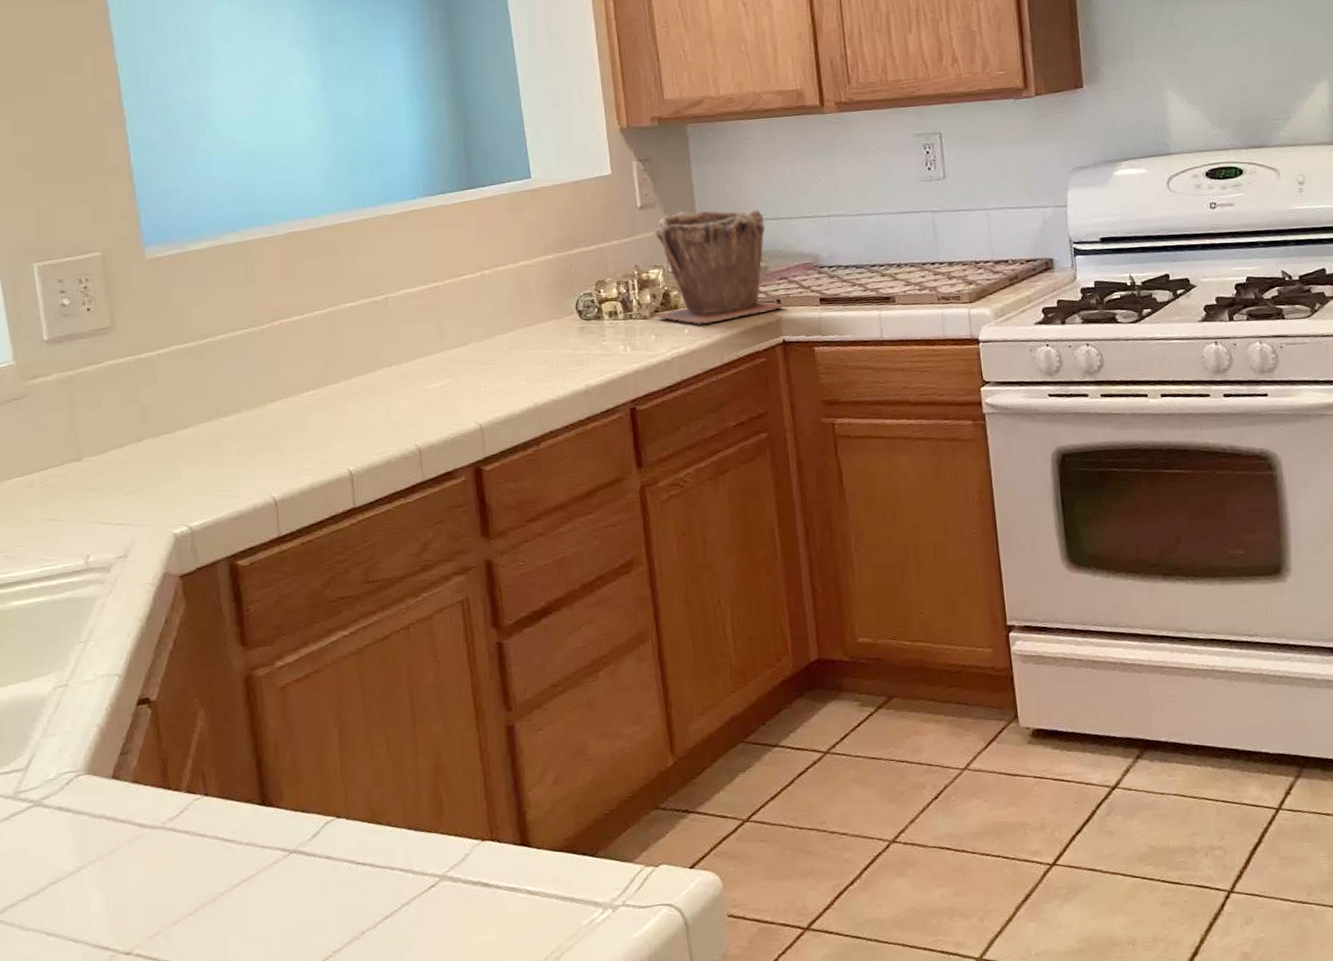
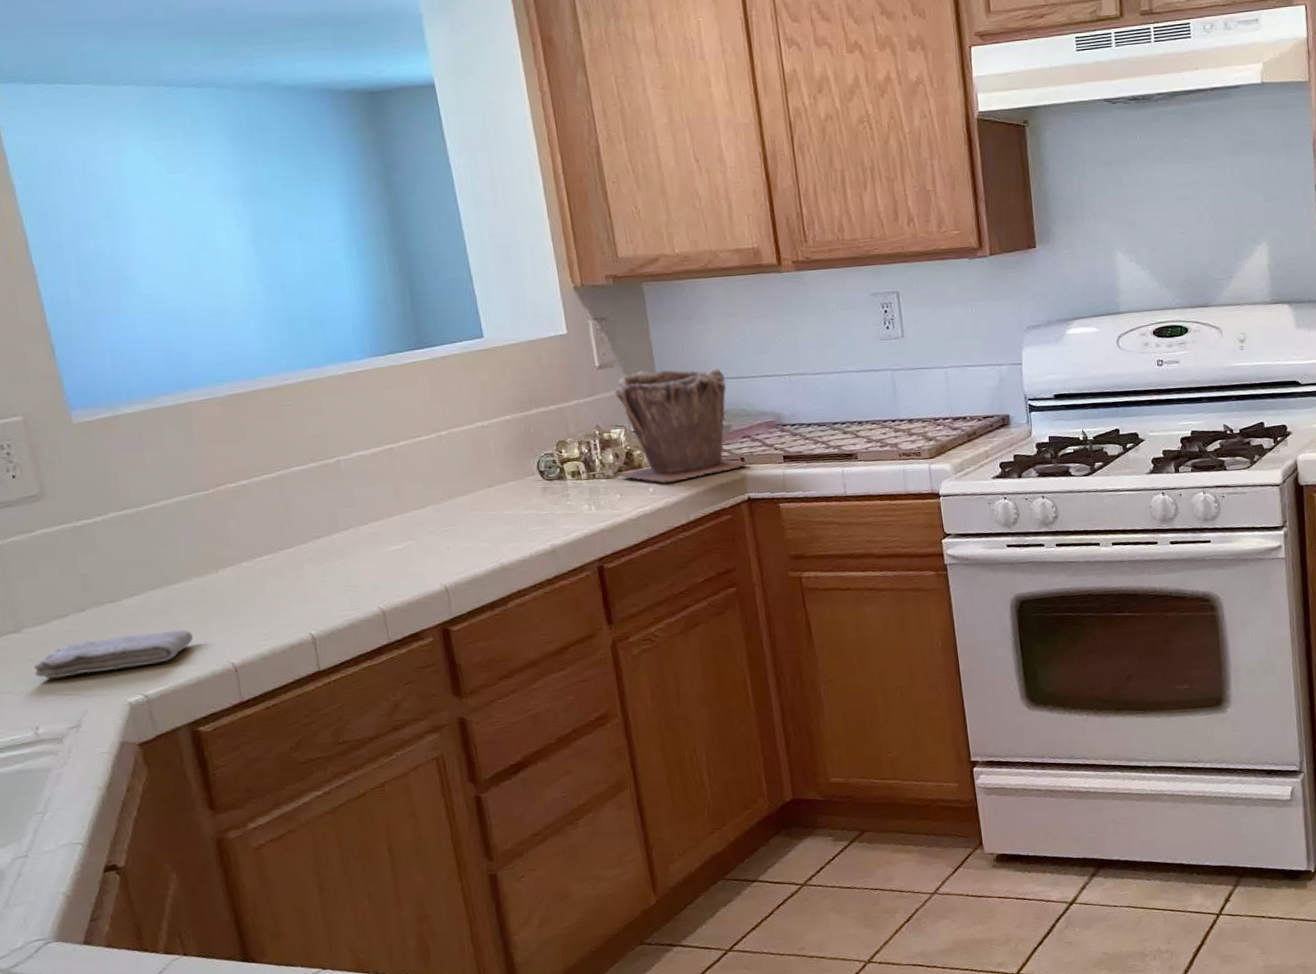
washcloth: none [90,462,239,508] -> present [33,629,194,679]

